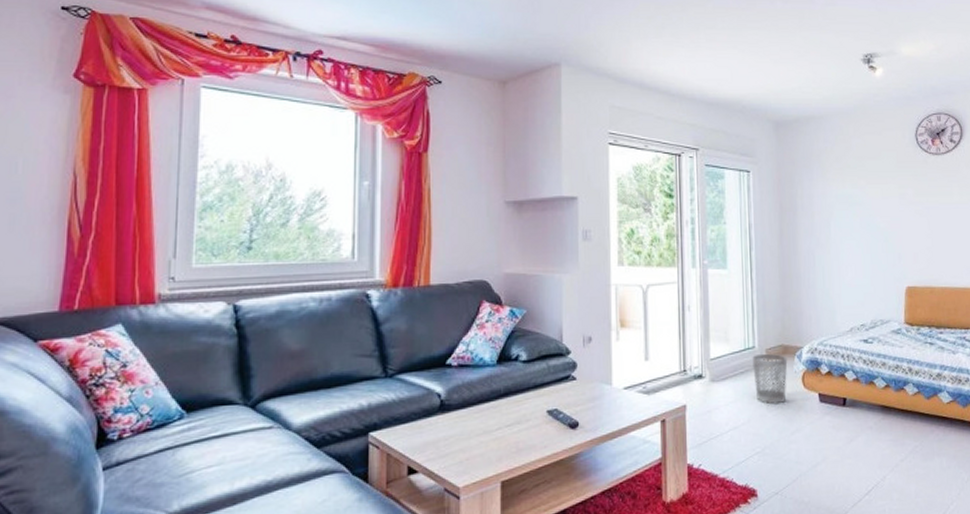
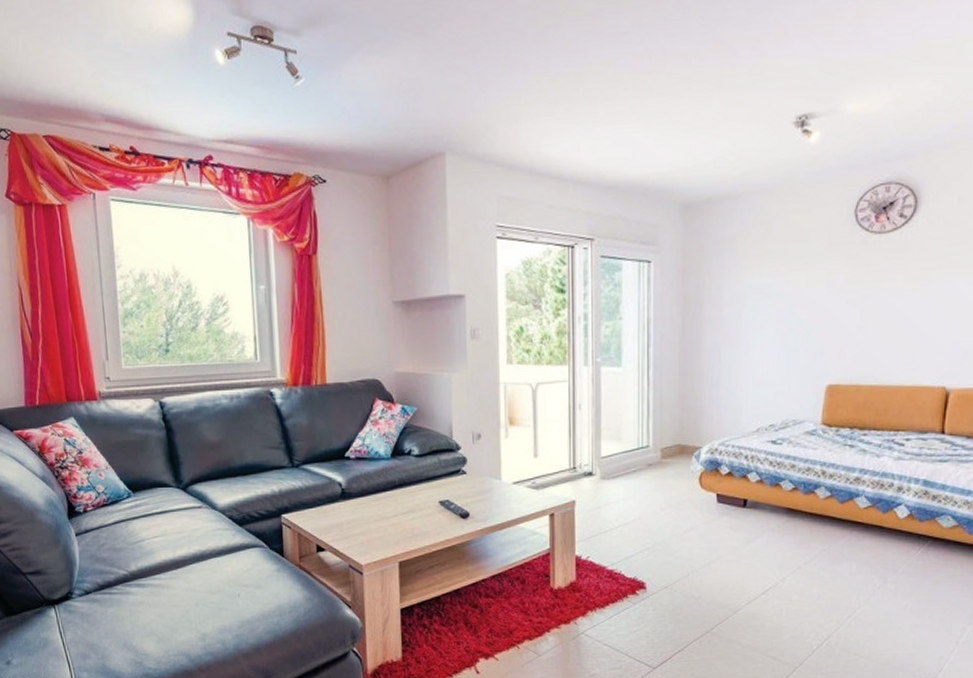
wastebasket: present [752,353,788,405] -> none [646,452,684,503]

